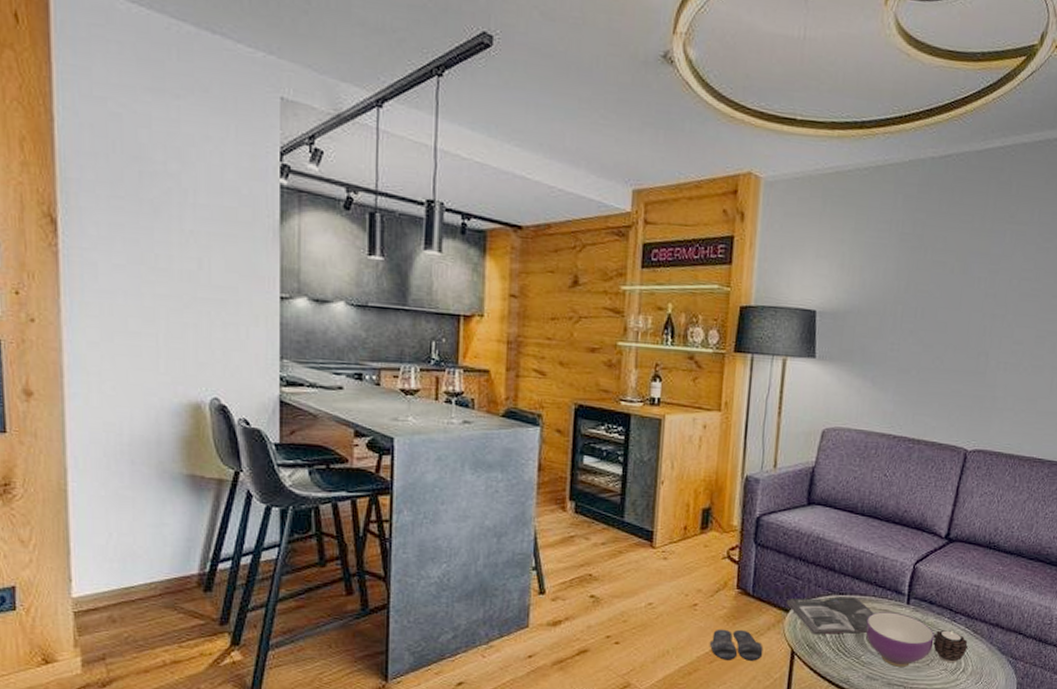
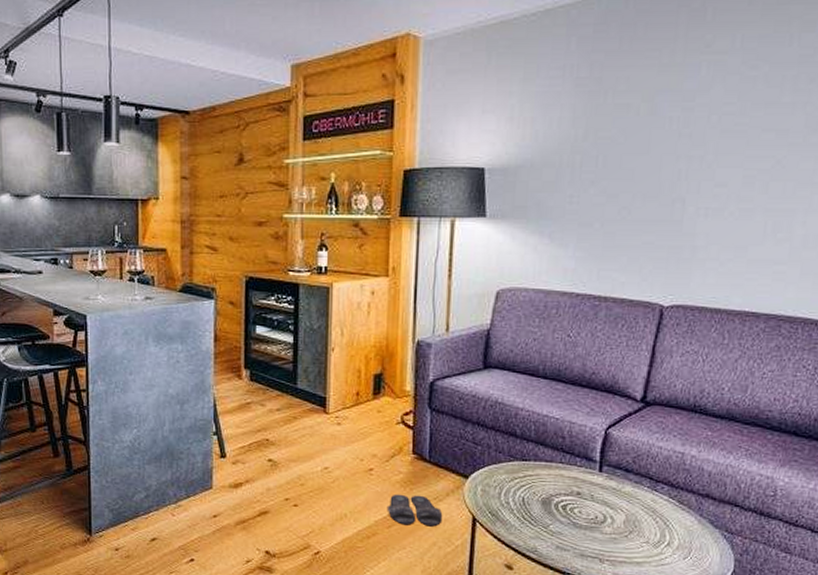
magazine: present [786,597,874,635] -> none [465,463,562,502]
bowl: present [865,612,935,667] -> none [553,479,633,538]
candle: present [933,630,968,663] -> none [631,500,673,536]

